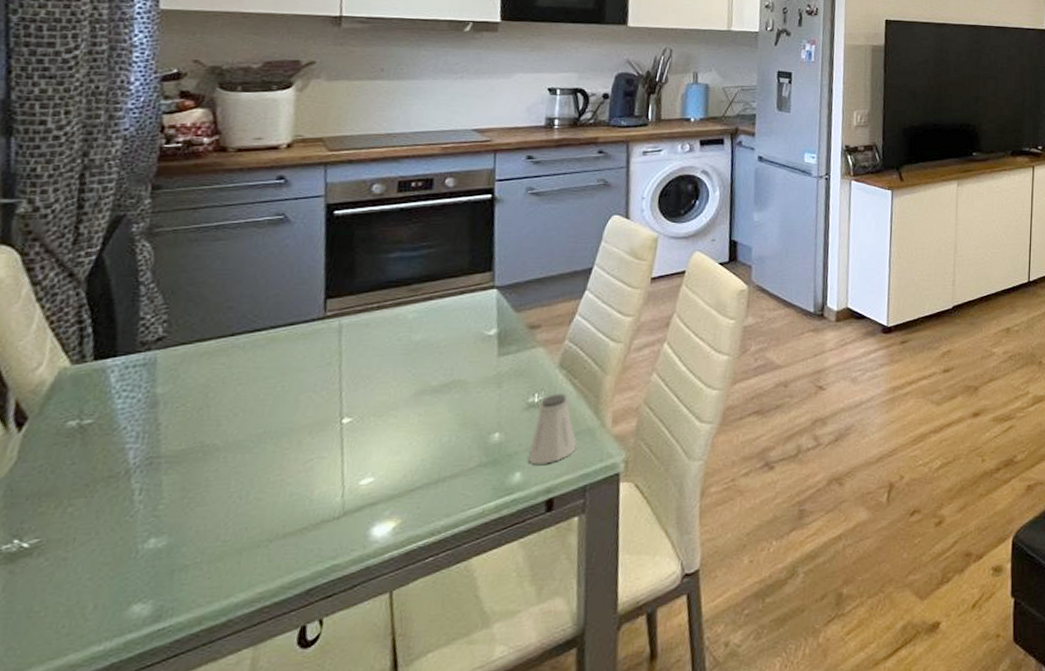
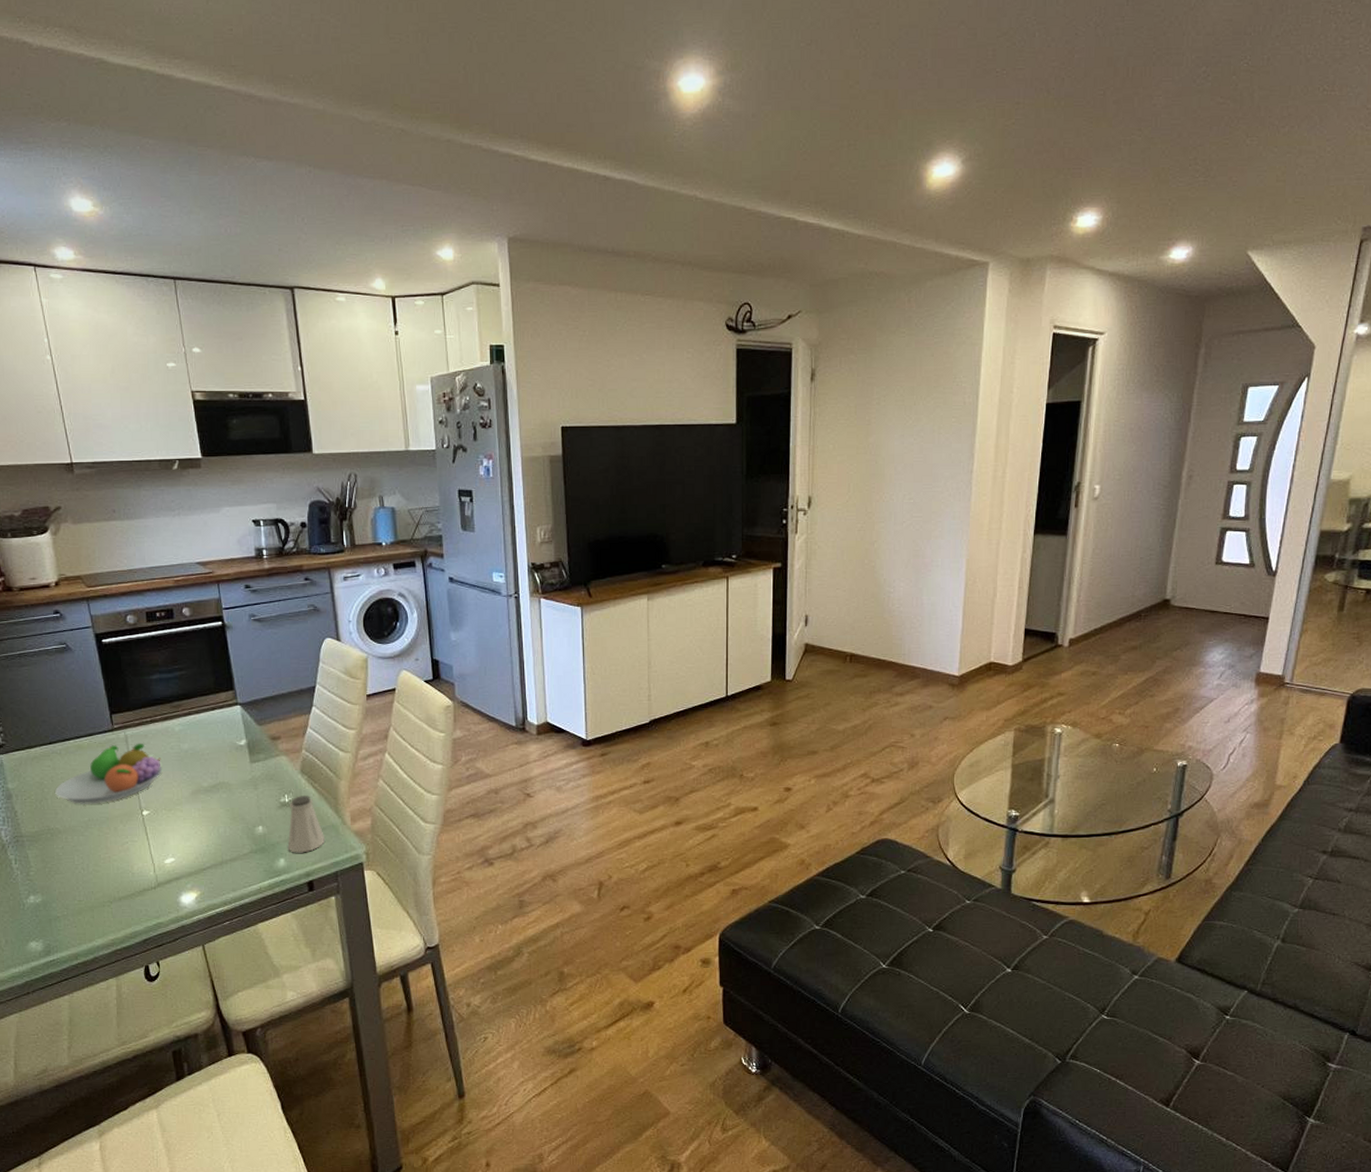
fruit bowl: none [224,335,382,412] -> present [55,744,162,804]

